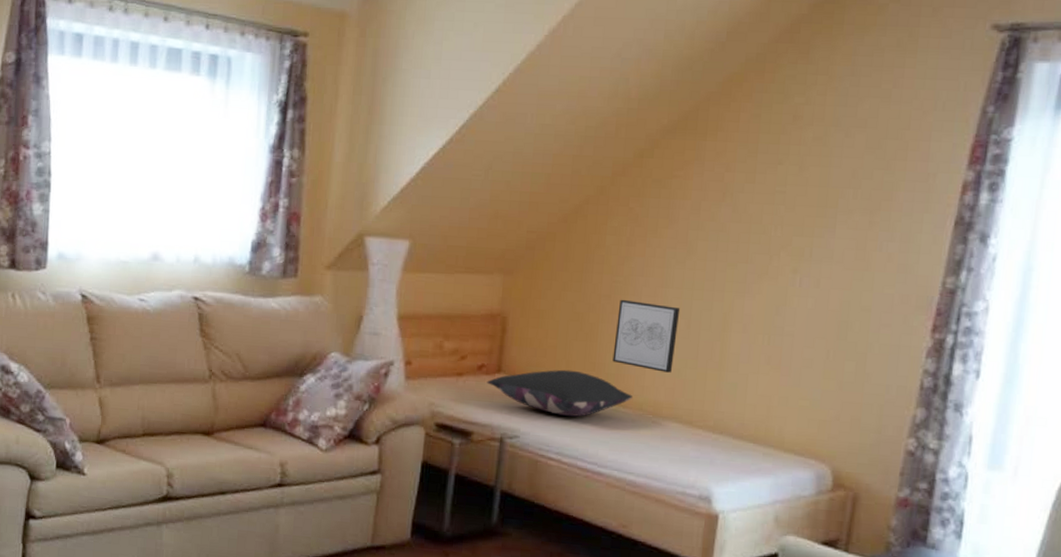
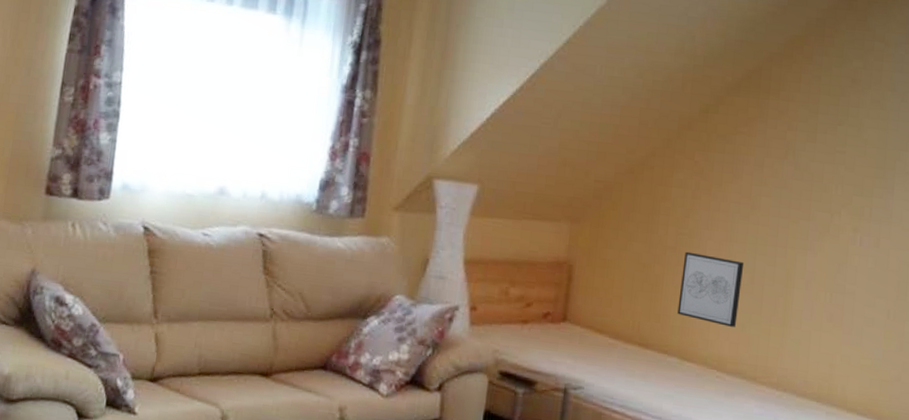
pillow: present [486,369,632,417] -> none [551,320,697,369]

